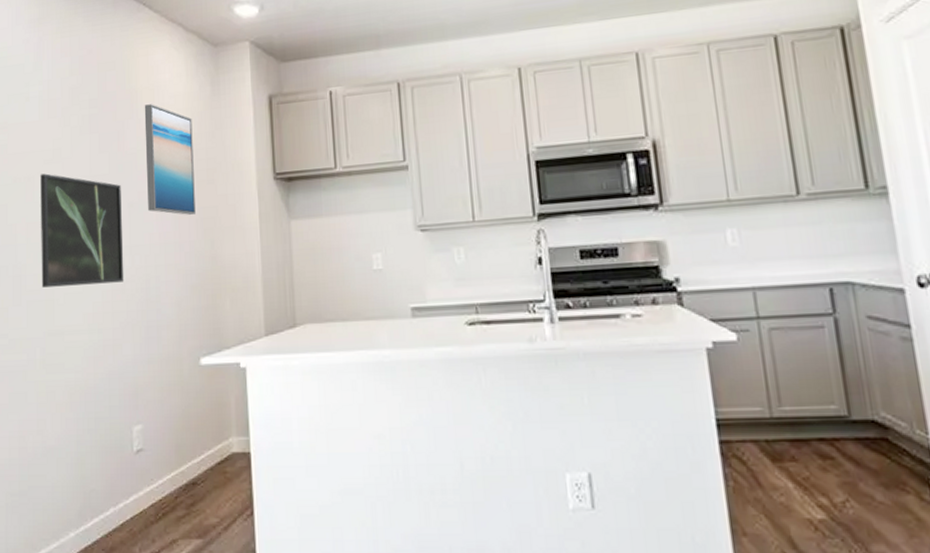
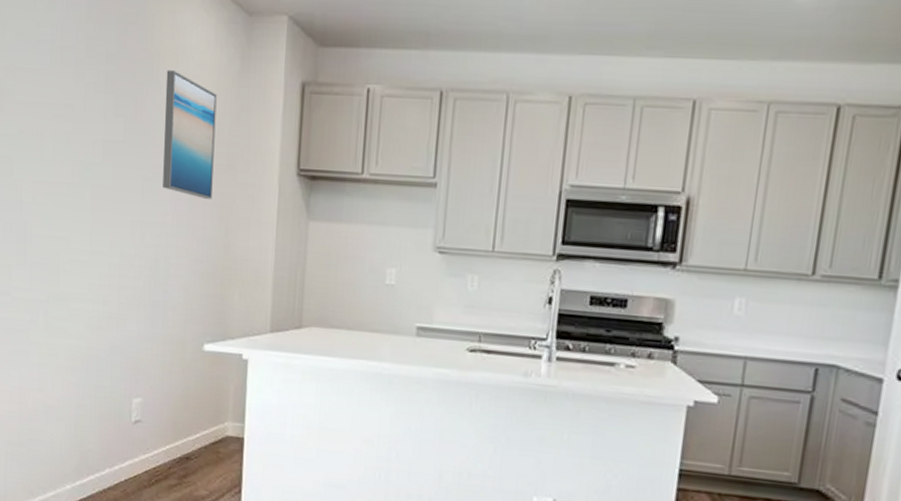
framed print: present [40,173,124,288] -> none [47,129,136,258]

